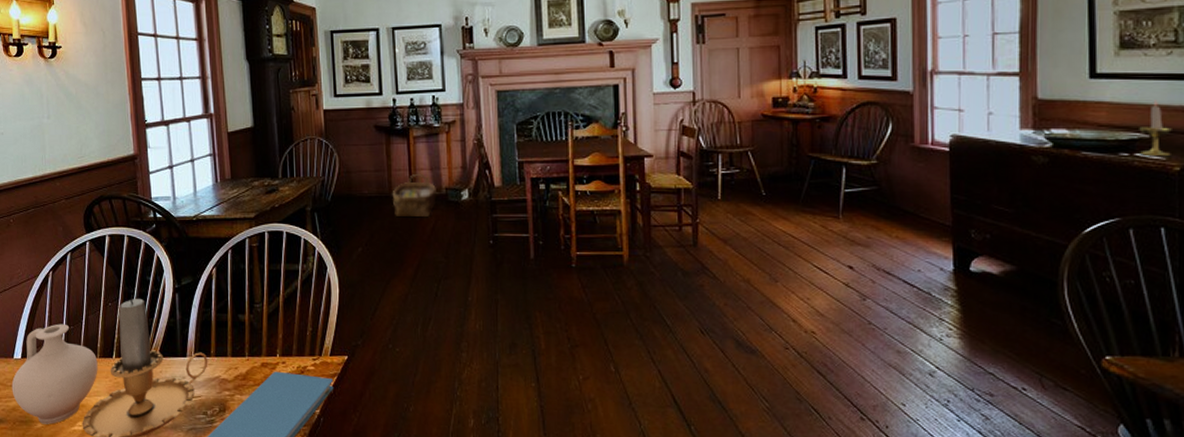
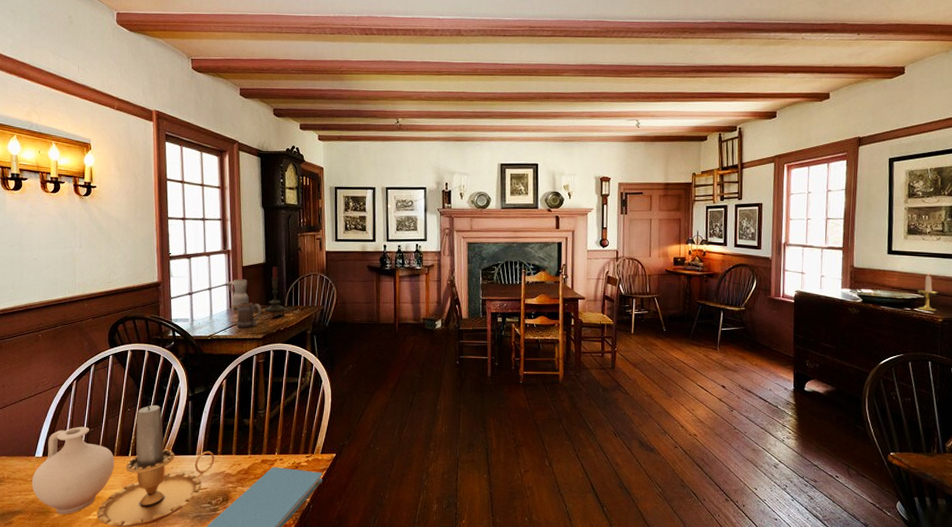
ceramic pitcher: none [211,147,237,184] -> present [227,279,249,309]
beer mug: none [224,175,252,206] -> present [236,302,262,328]
candle: none [256,130,279,186] -> present [265,266,285,312]
woven basket: present [392,173,436,218] -> none [379,306,416,342]

